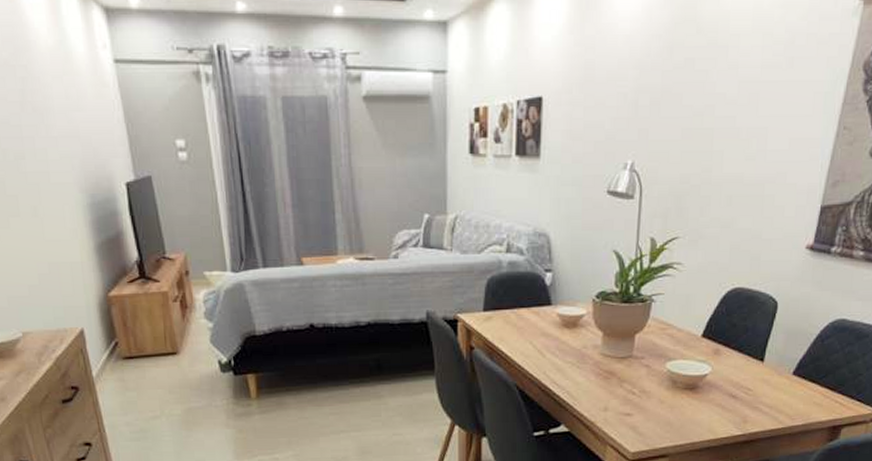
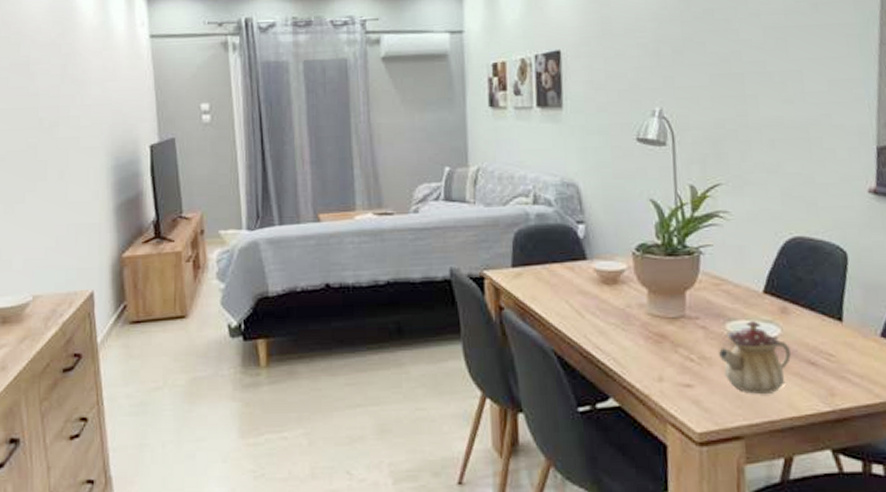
teapot: none [656,361,717,421] -> present [718,321,791,394]

